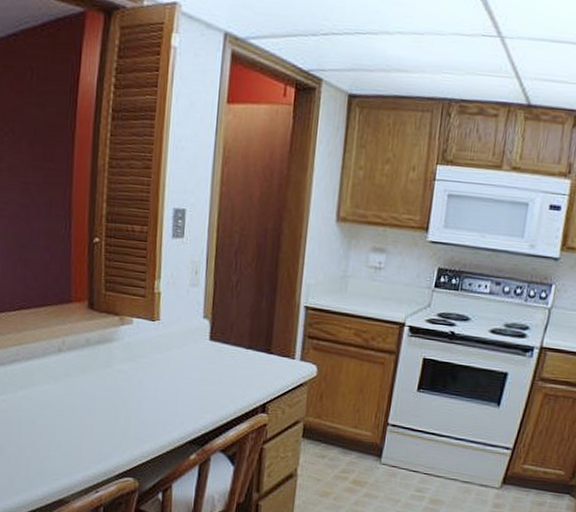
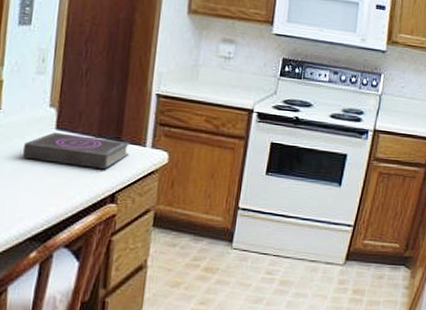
book: none [180,343,279,380] -> present [22,132,130,169]

